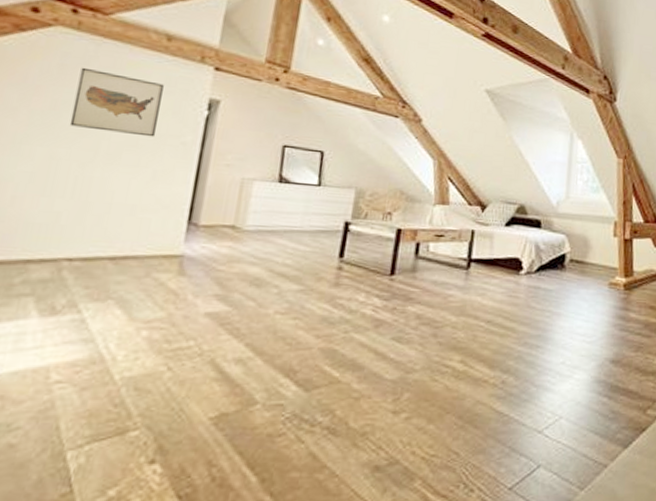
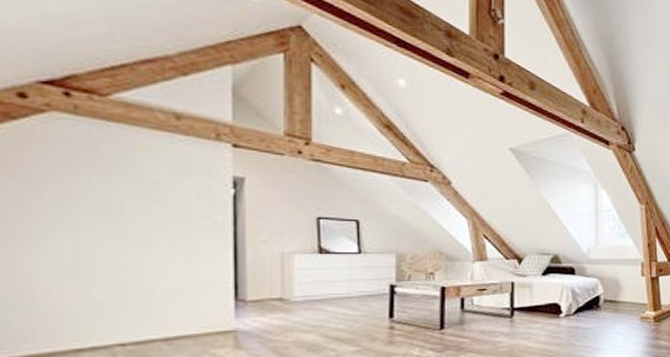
wall art: present [69,67,164,137] -> none [89,153,184,220]

